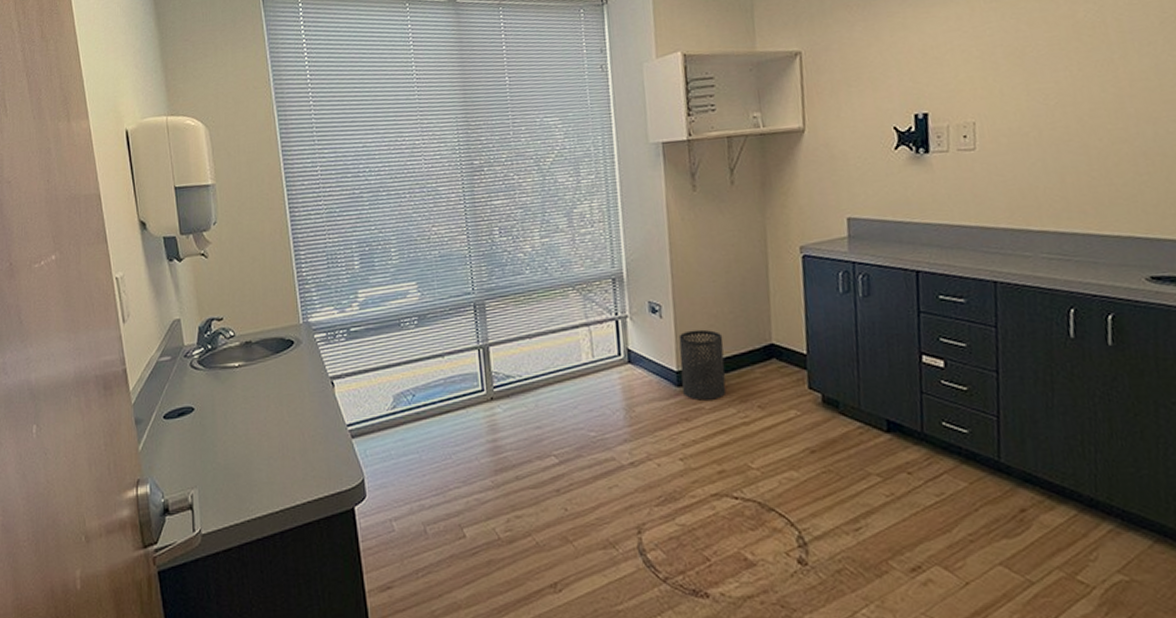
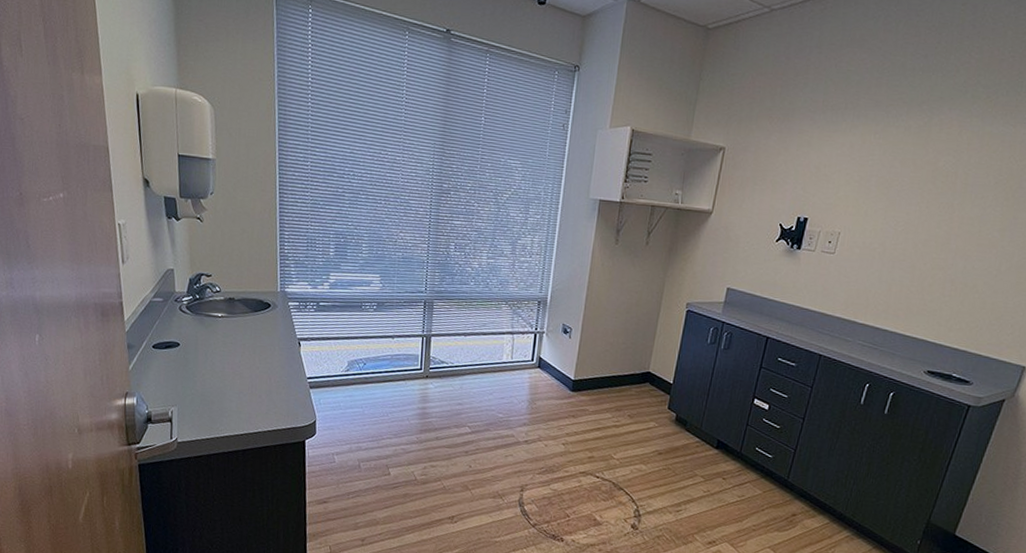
trash can: present [678,329,727,401] -> none [574,351,614,406]

